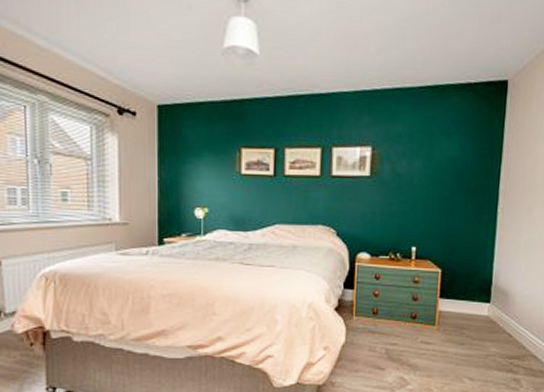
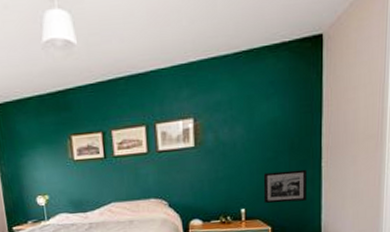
picture frame: none [436,212,482,246] -> present [263,169,306,204]

